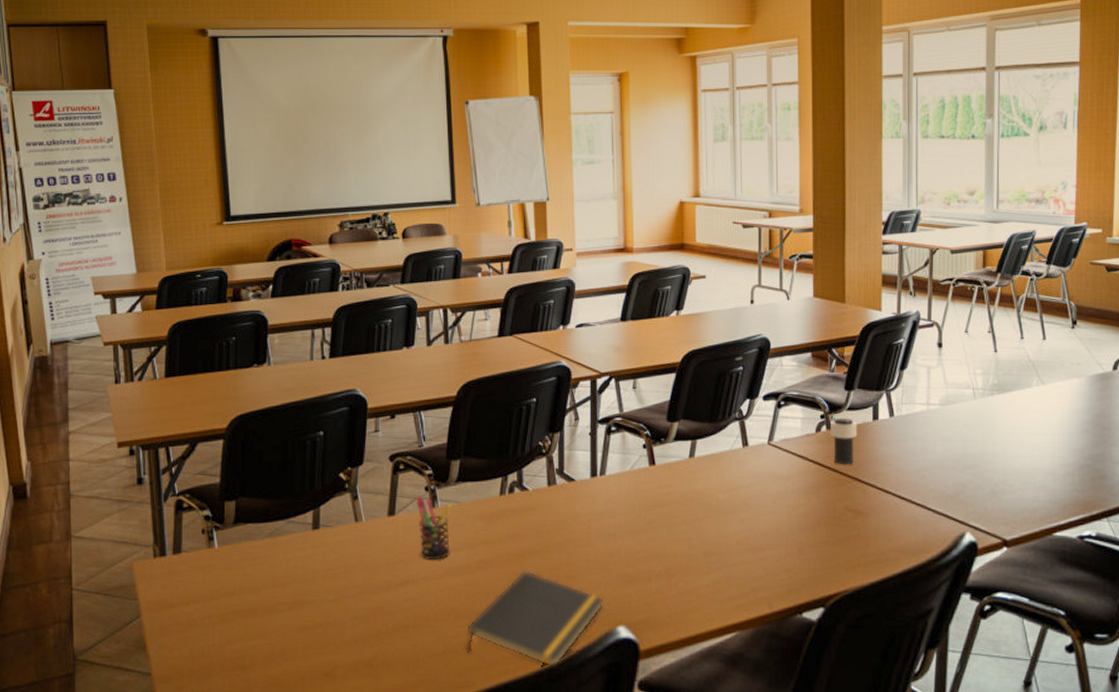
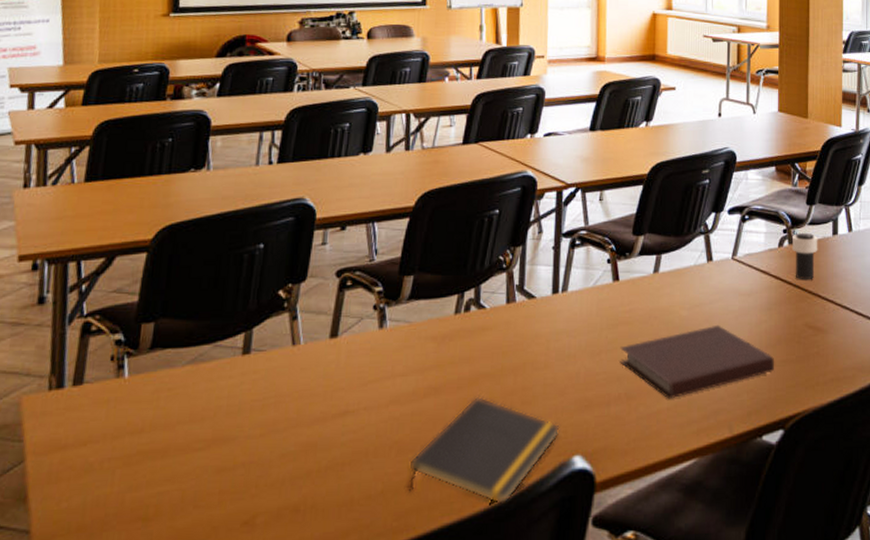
pen holder: present [416,496,451,559] -> none [362,315,401,386]
notebook: none [659,507,814,577] -> present [620,324,775,399]

